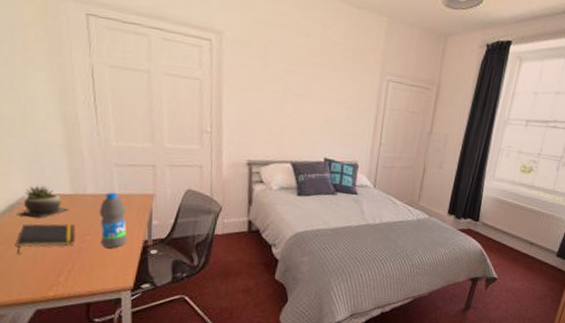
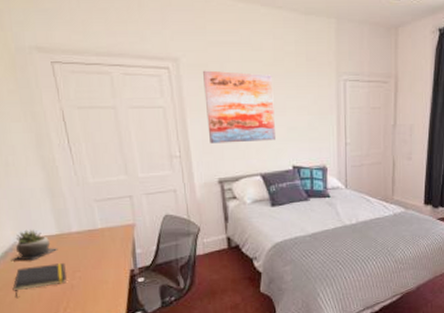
water bottle: present [99,192,127,248] -> none [85,227,115,281]
wall art: none [243,48,317,130] -> present [203,70,275,144]

